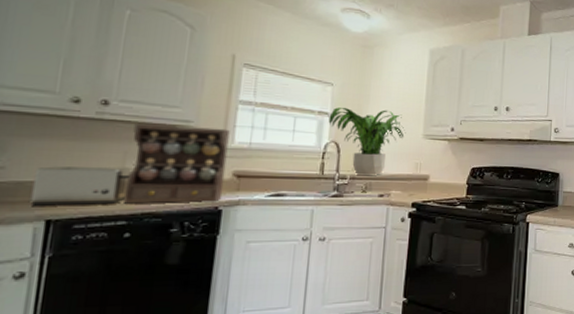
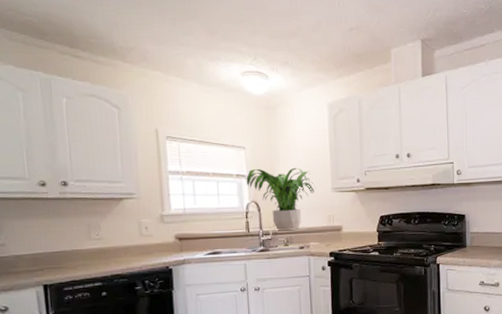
toaster: present [30,166,130,207] -> none [26,237,97,275]
spice rack: present [124,124,230,204] -> none [90,198,171,268]

